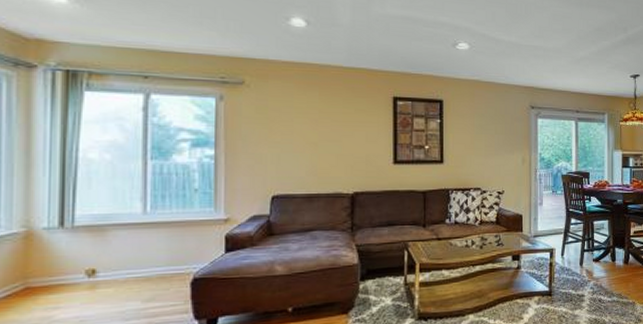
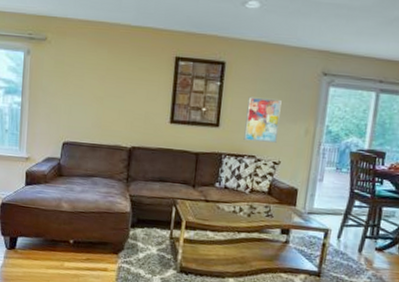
wall art: none [468,132,498,175] -> present [243,96,282,143]

